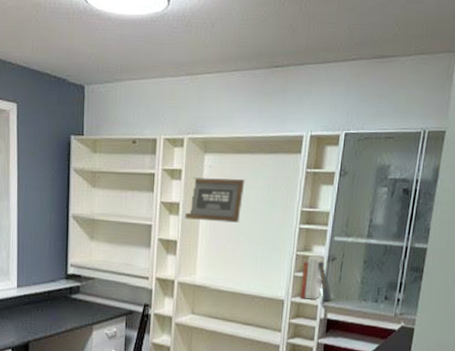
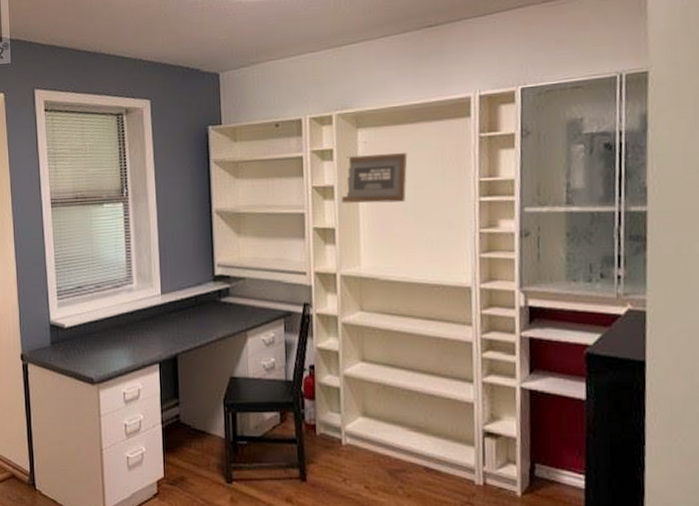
books: present [300,254,334,301] -> none [490,230,534,285]

